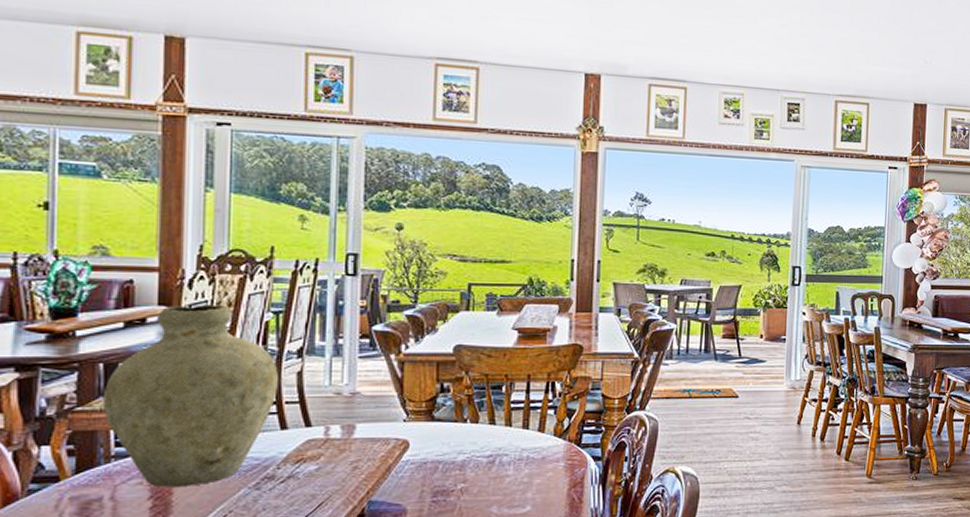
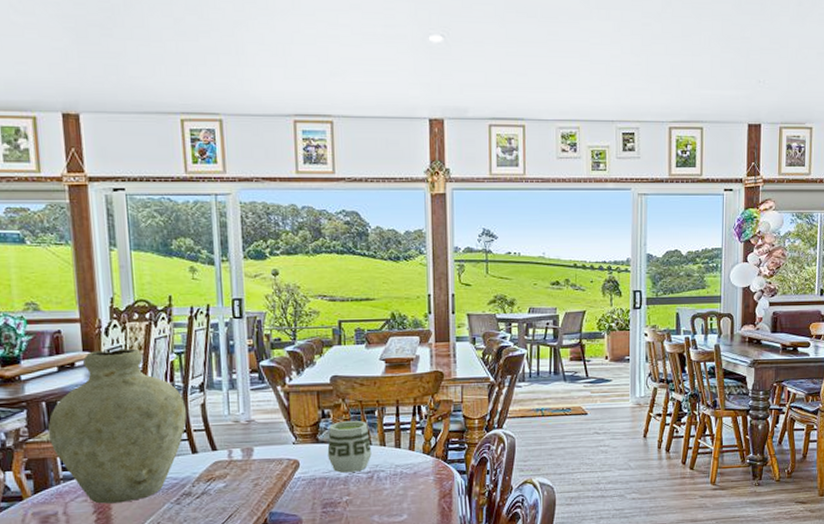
cup: none [443,397,495,456] -> present [327,421,372,473]

